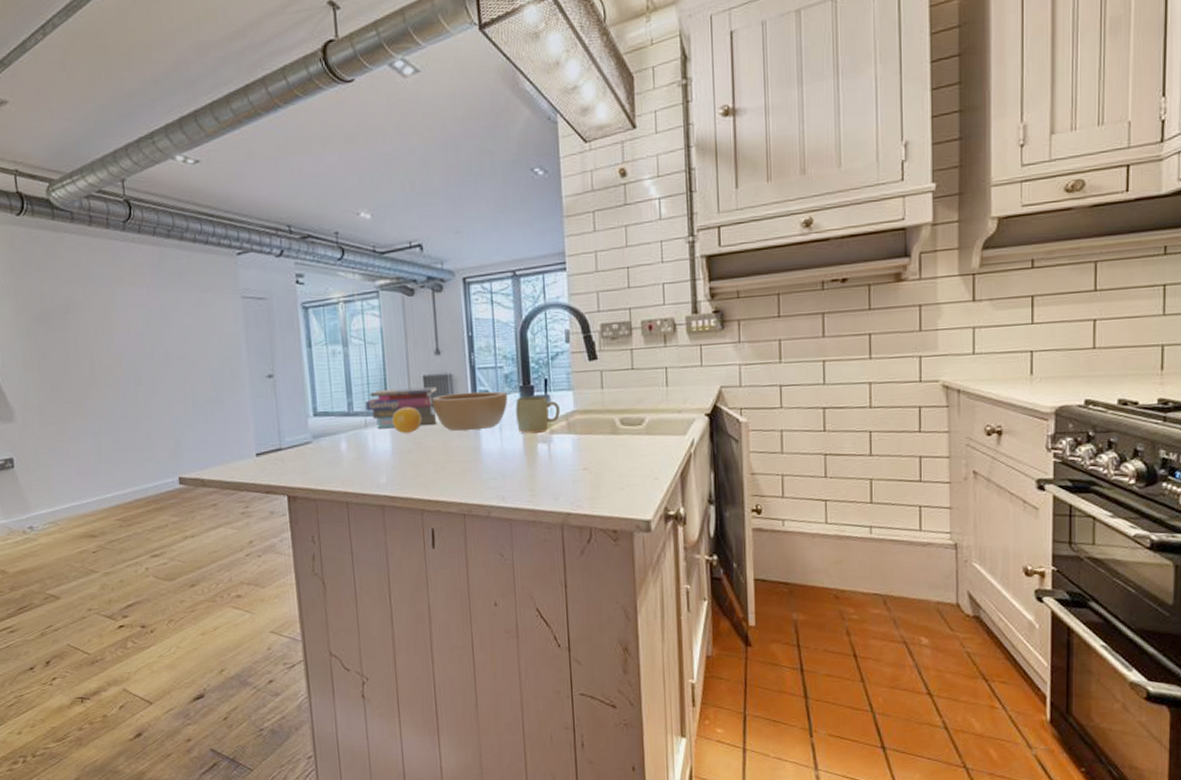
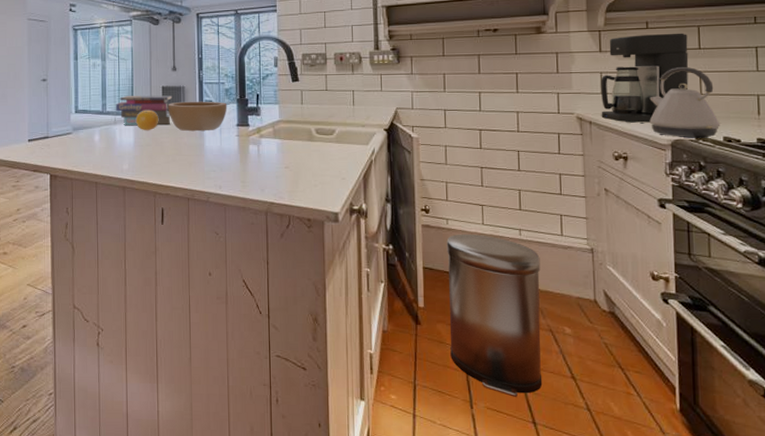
mug: present [515,395,560,434] -> none [233,107,268,136]
pedal bin: none [782,535,894,721] -> present [446,233,542,397]
coffee maker: none [972,271,1082,389] -> present [601,33,689,123]
kettle: none [1030,313,1115,403] -> present [649,66,721,138]

